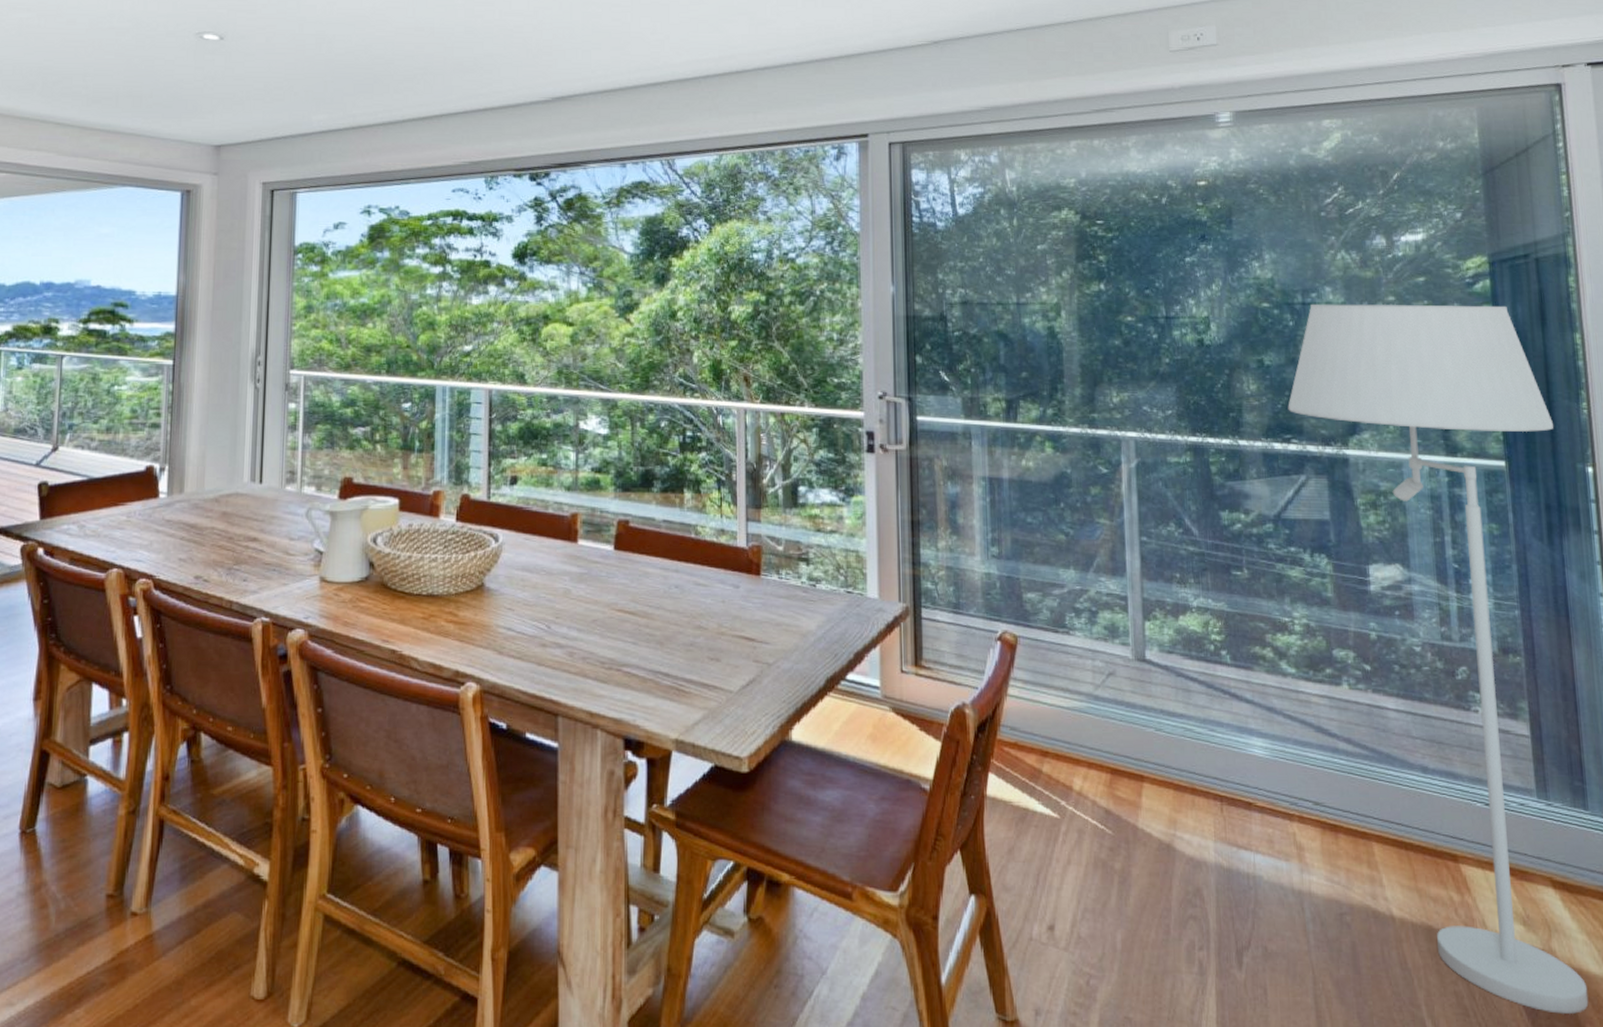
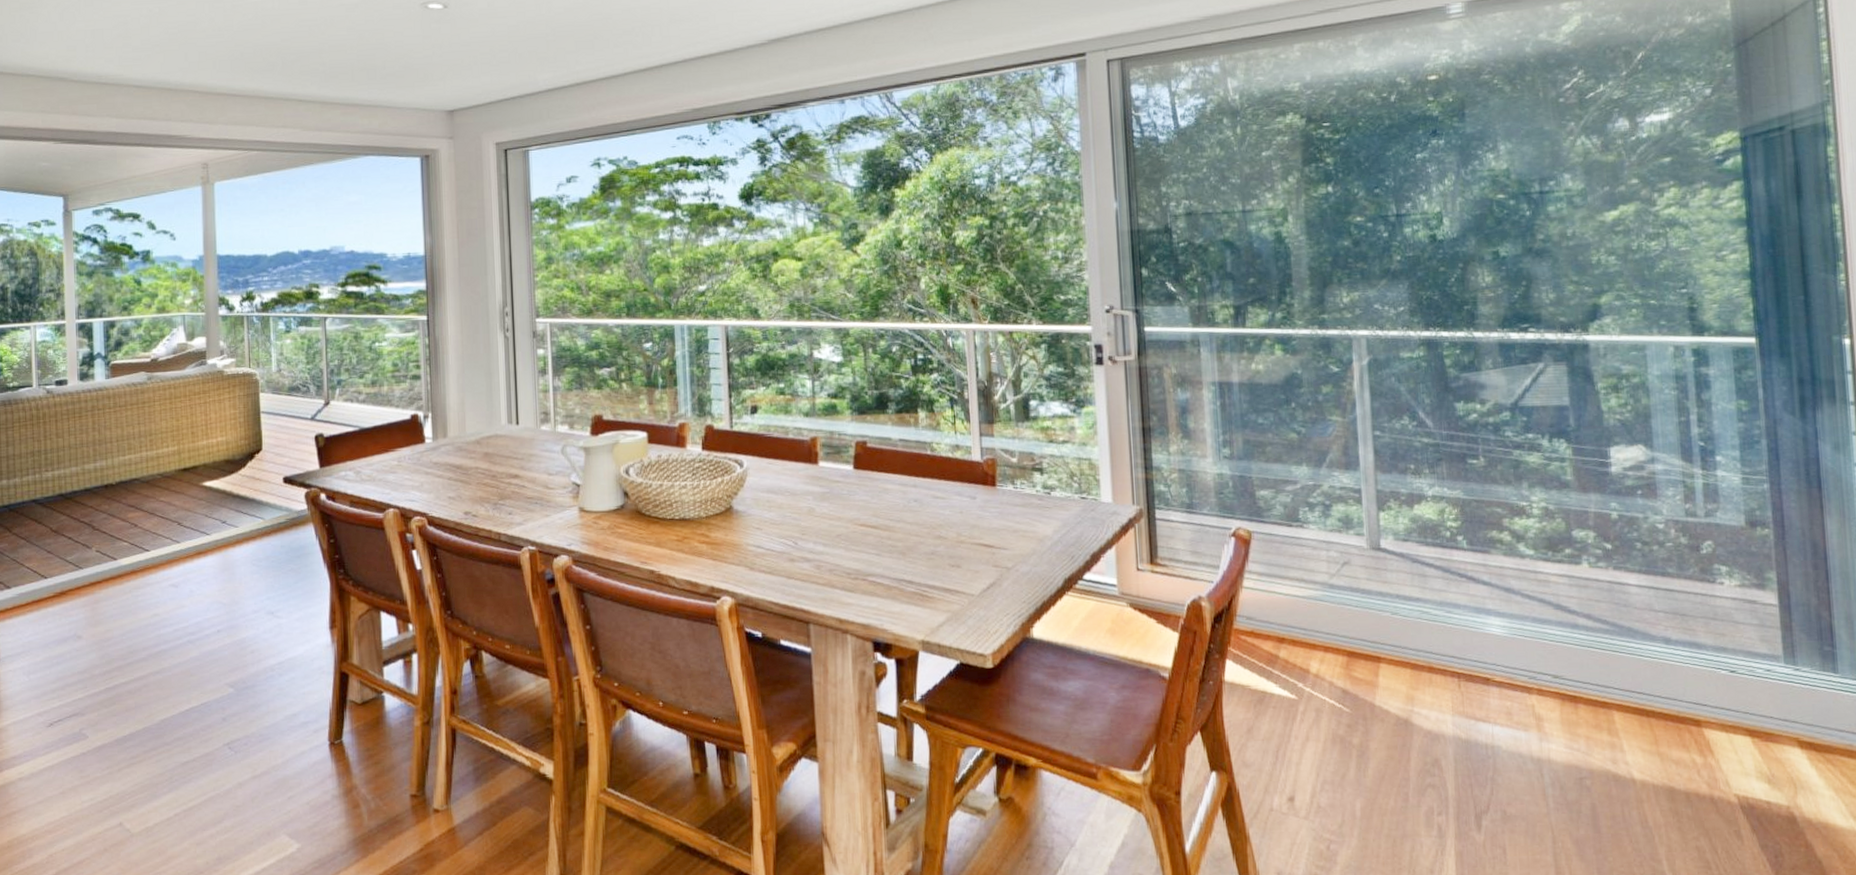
floor lamp: present [1288,303,1589,1014] -> none [1525,181,1835,865]

